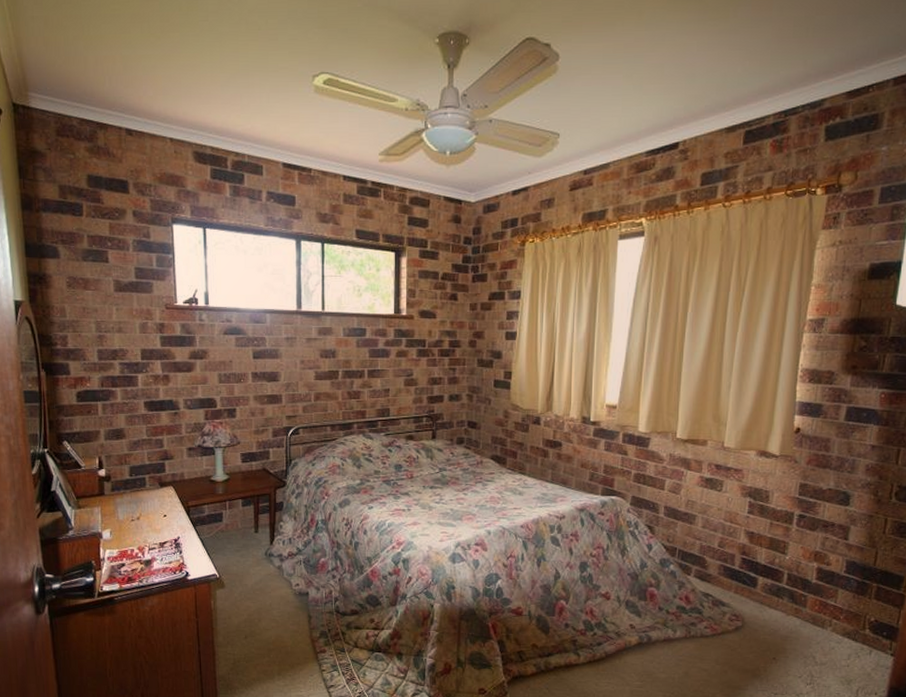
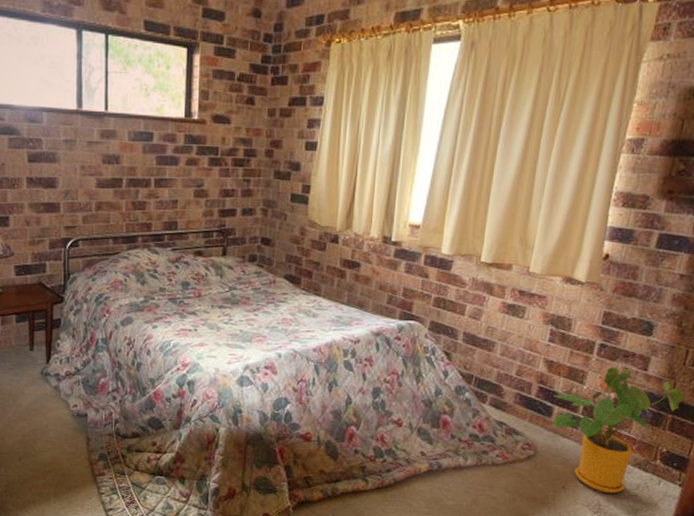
house plant: none [757,537,887,664] -> present [551,367,684,494]

